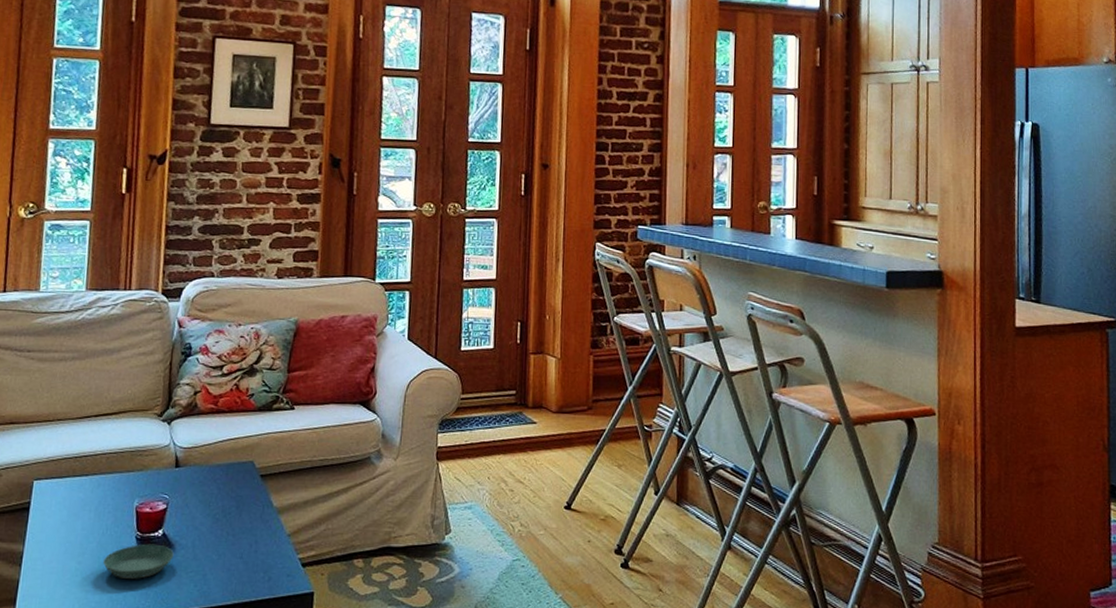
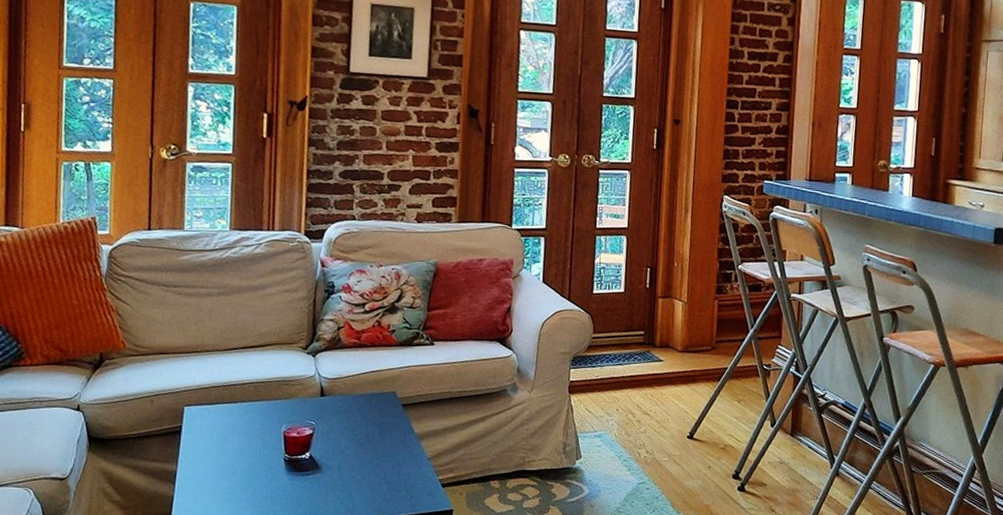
saucer: present [103,544,174,579] -> none [253,465,321,496]

